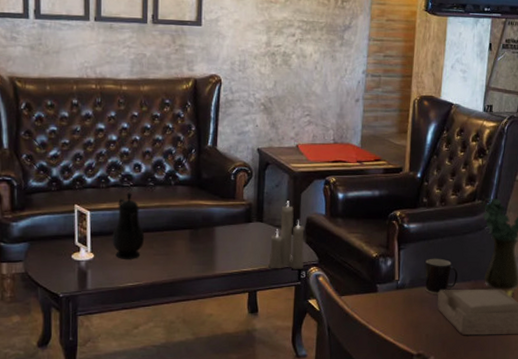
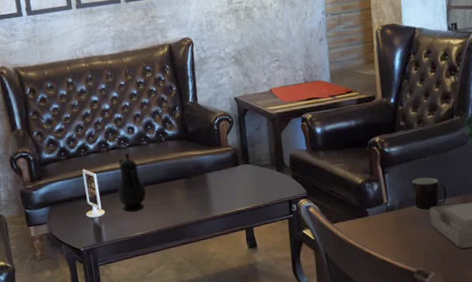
candle: present [268,201,304,269] -> none [259,141,293,205]

